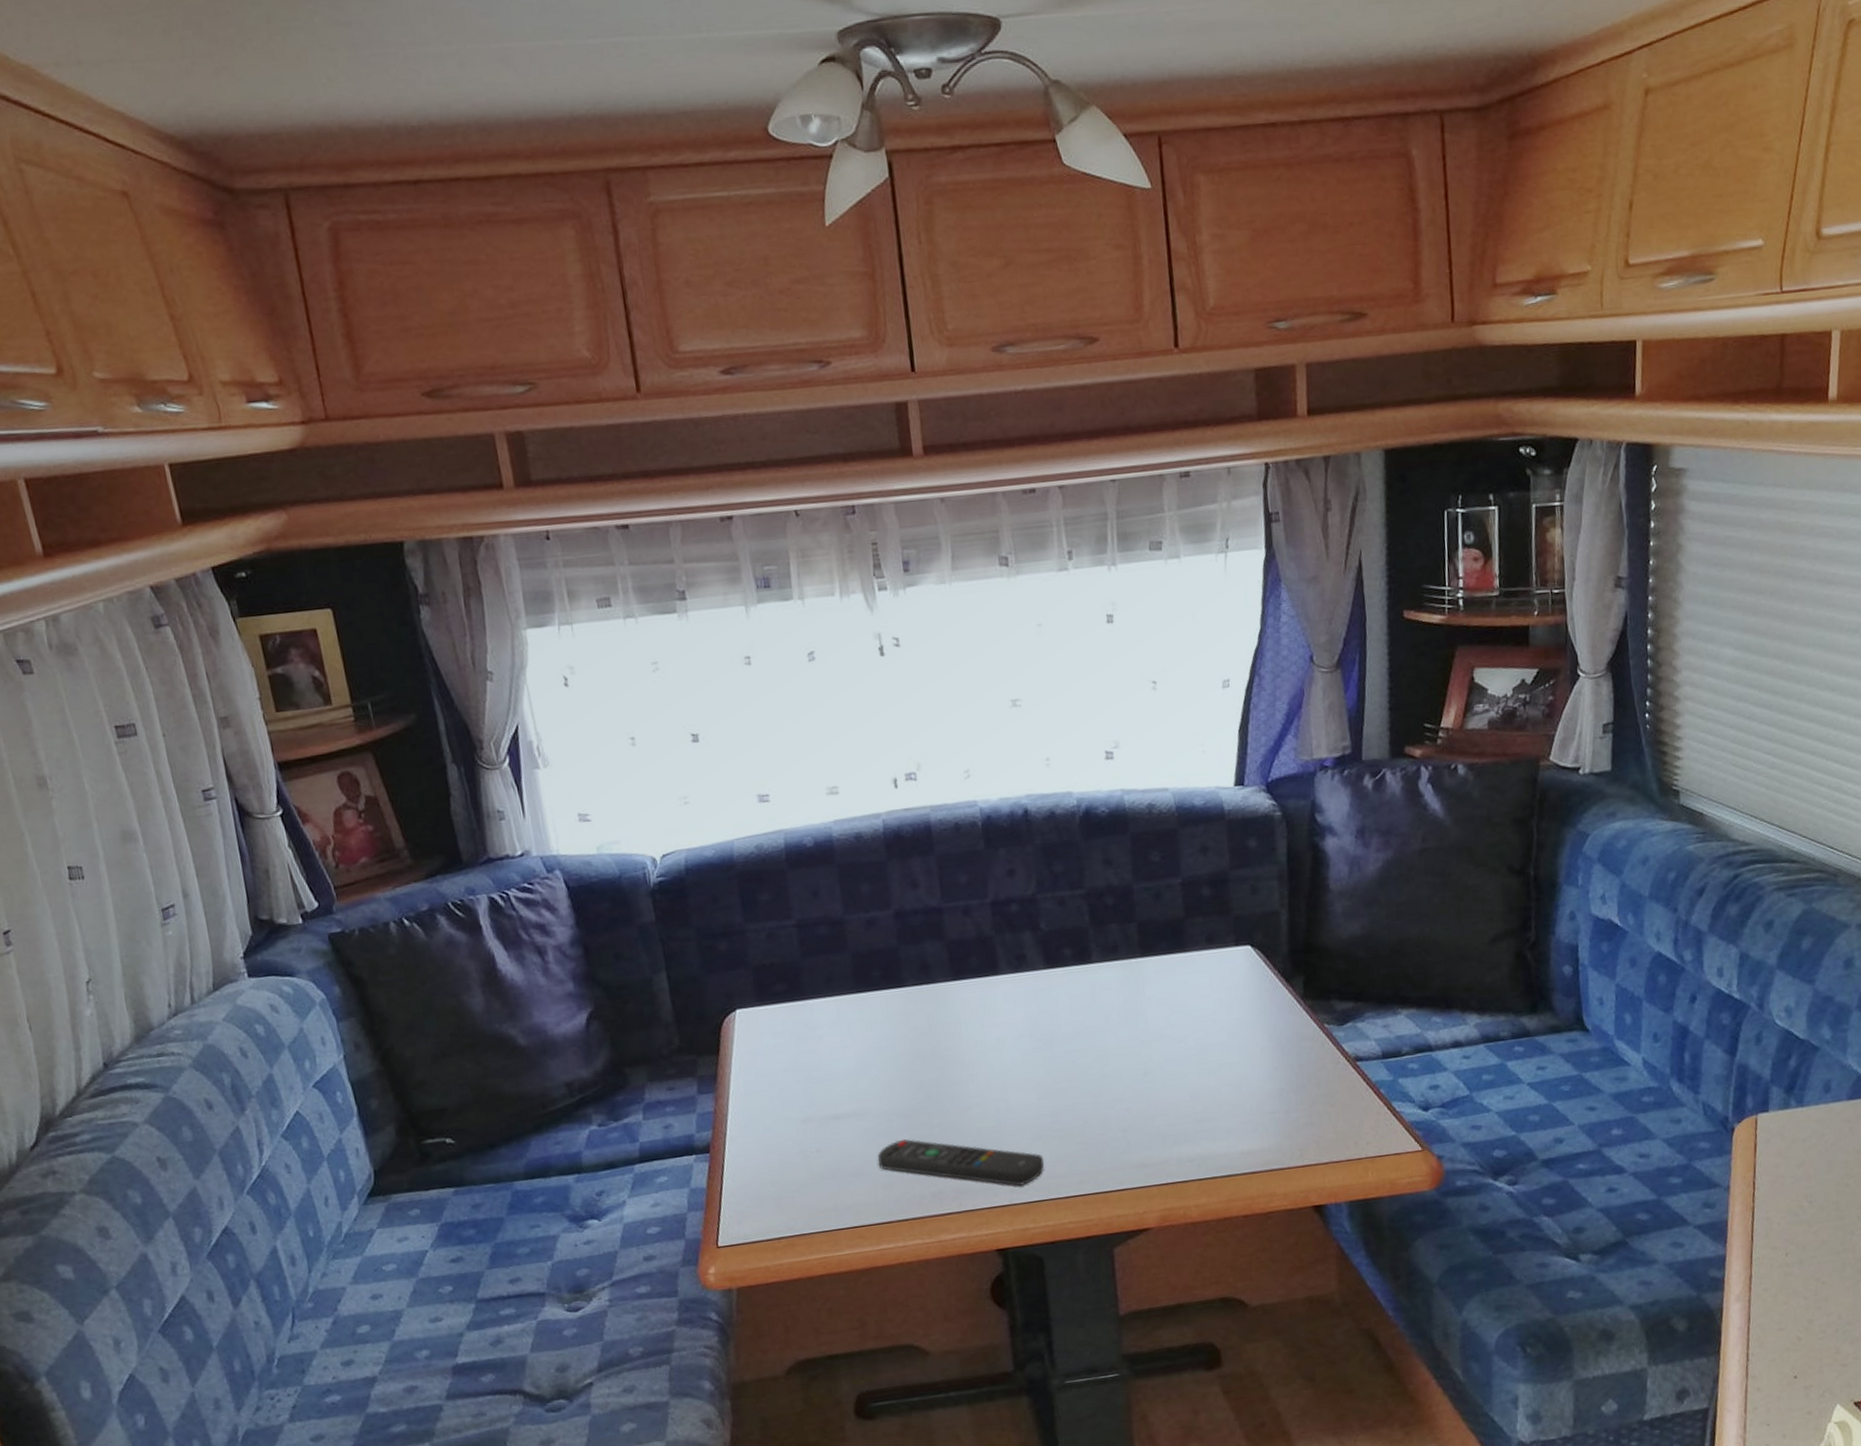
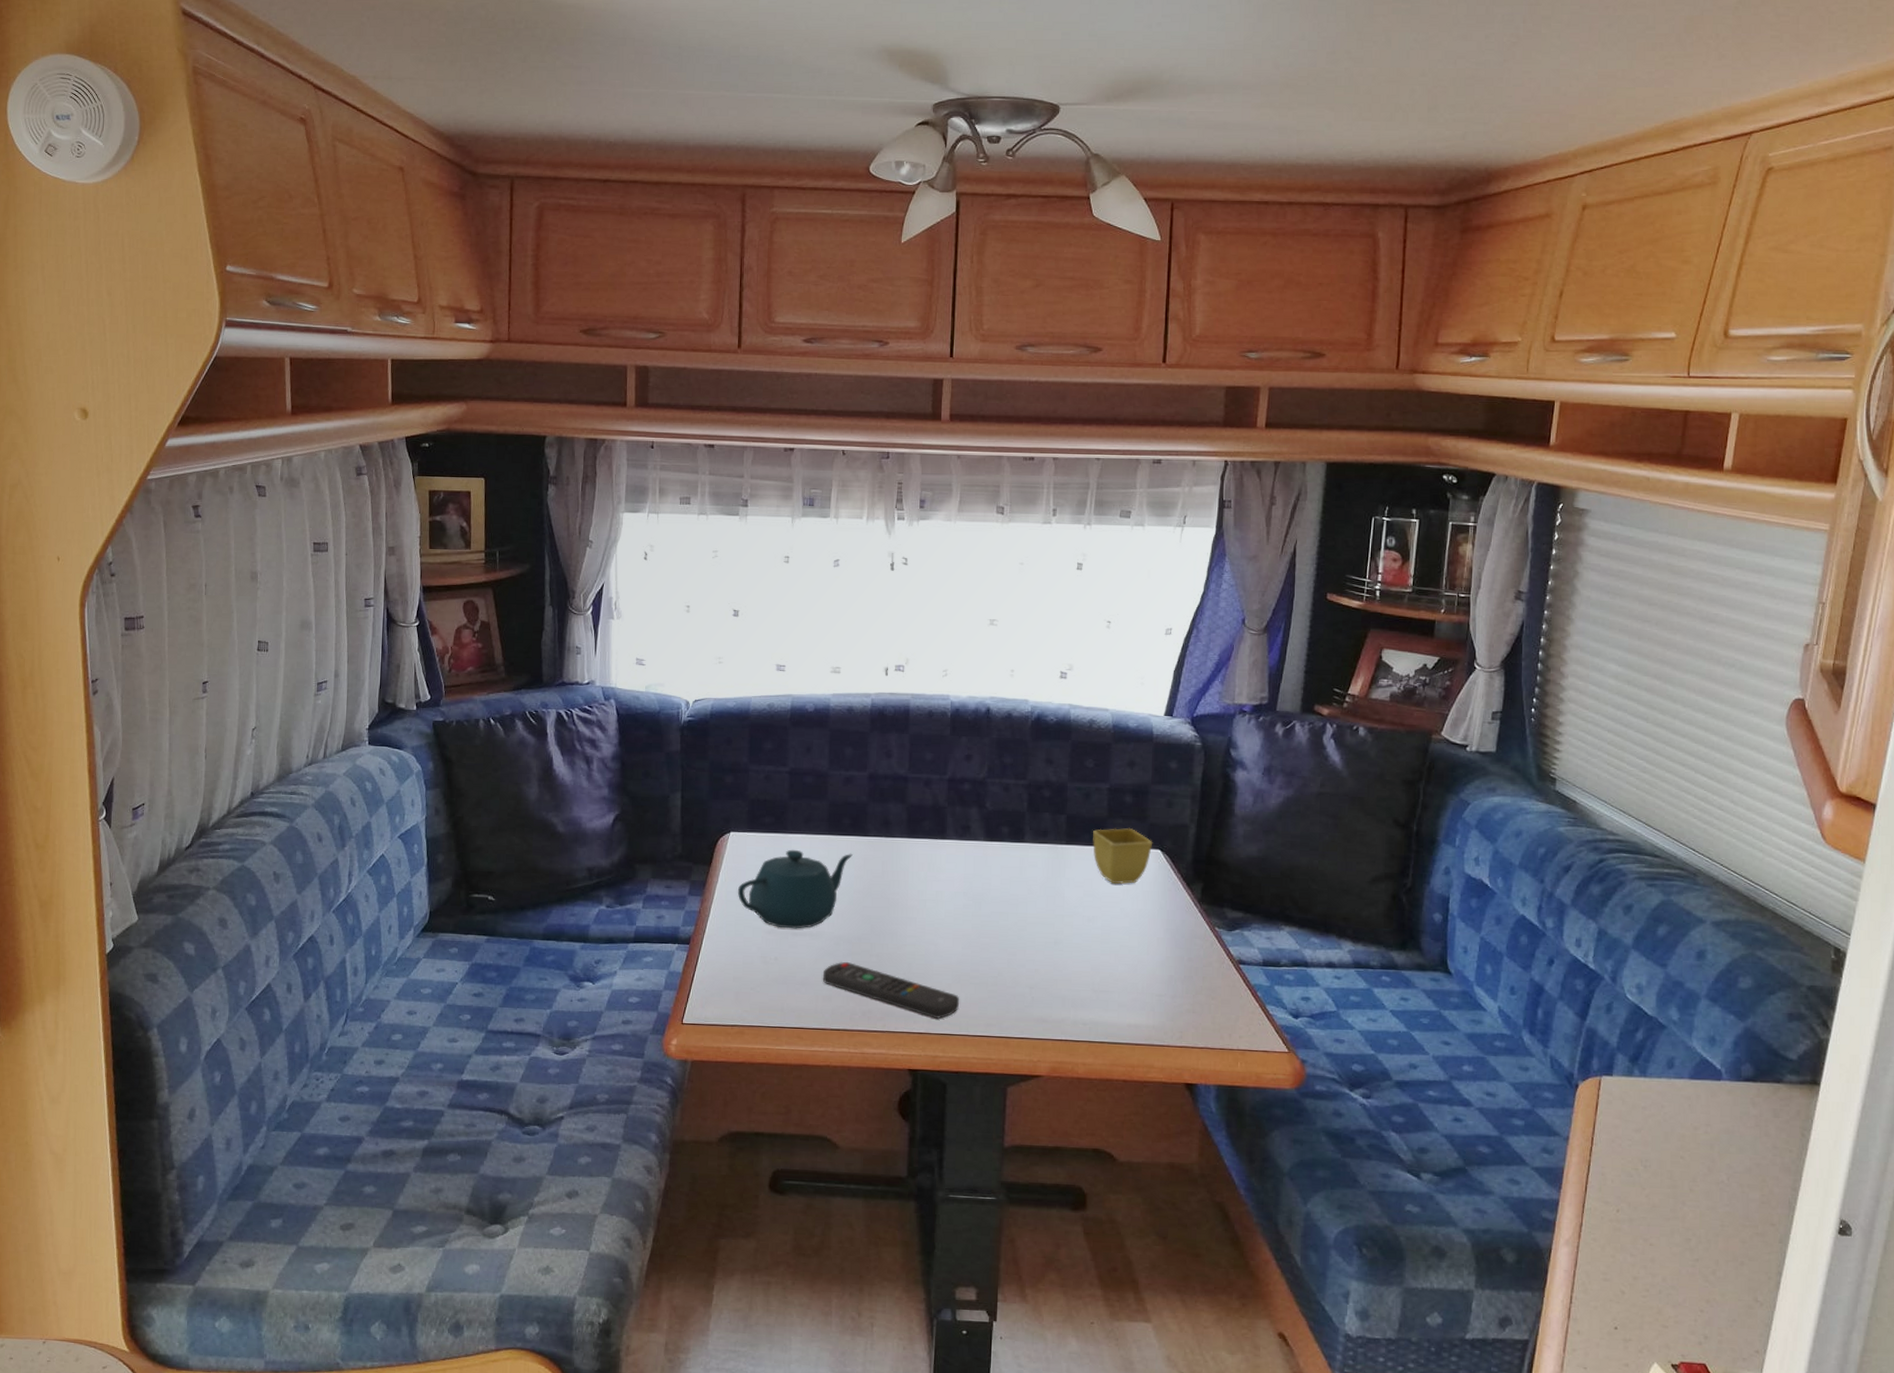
teapot: none [757,1011,890,1115] -> present [737,849,853,929]
flower pot: none [1170,925,1242,995] -> present [1093,827,1153,885]

